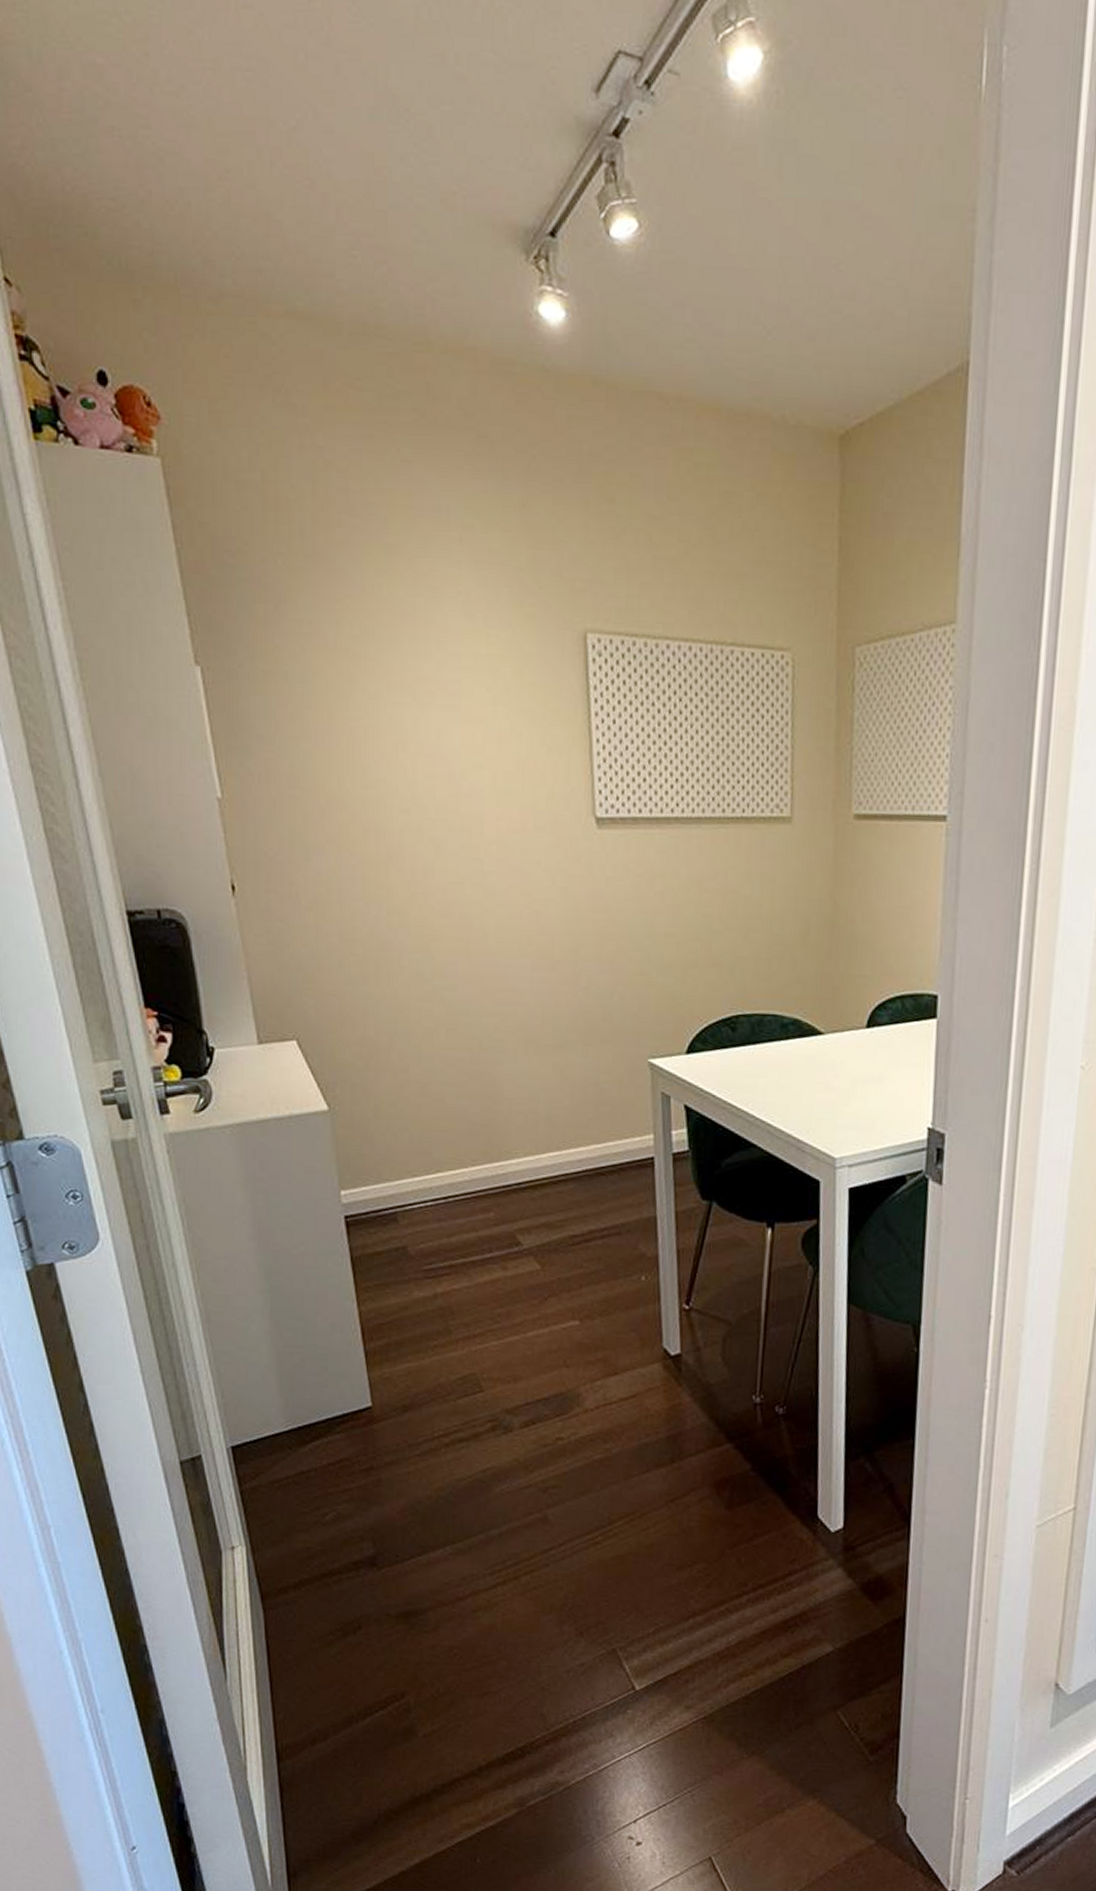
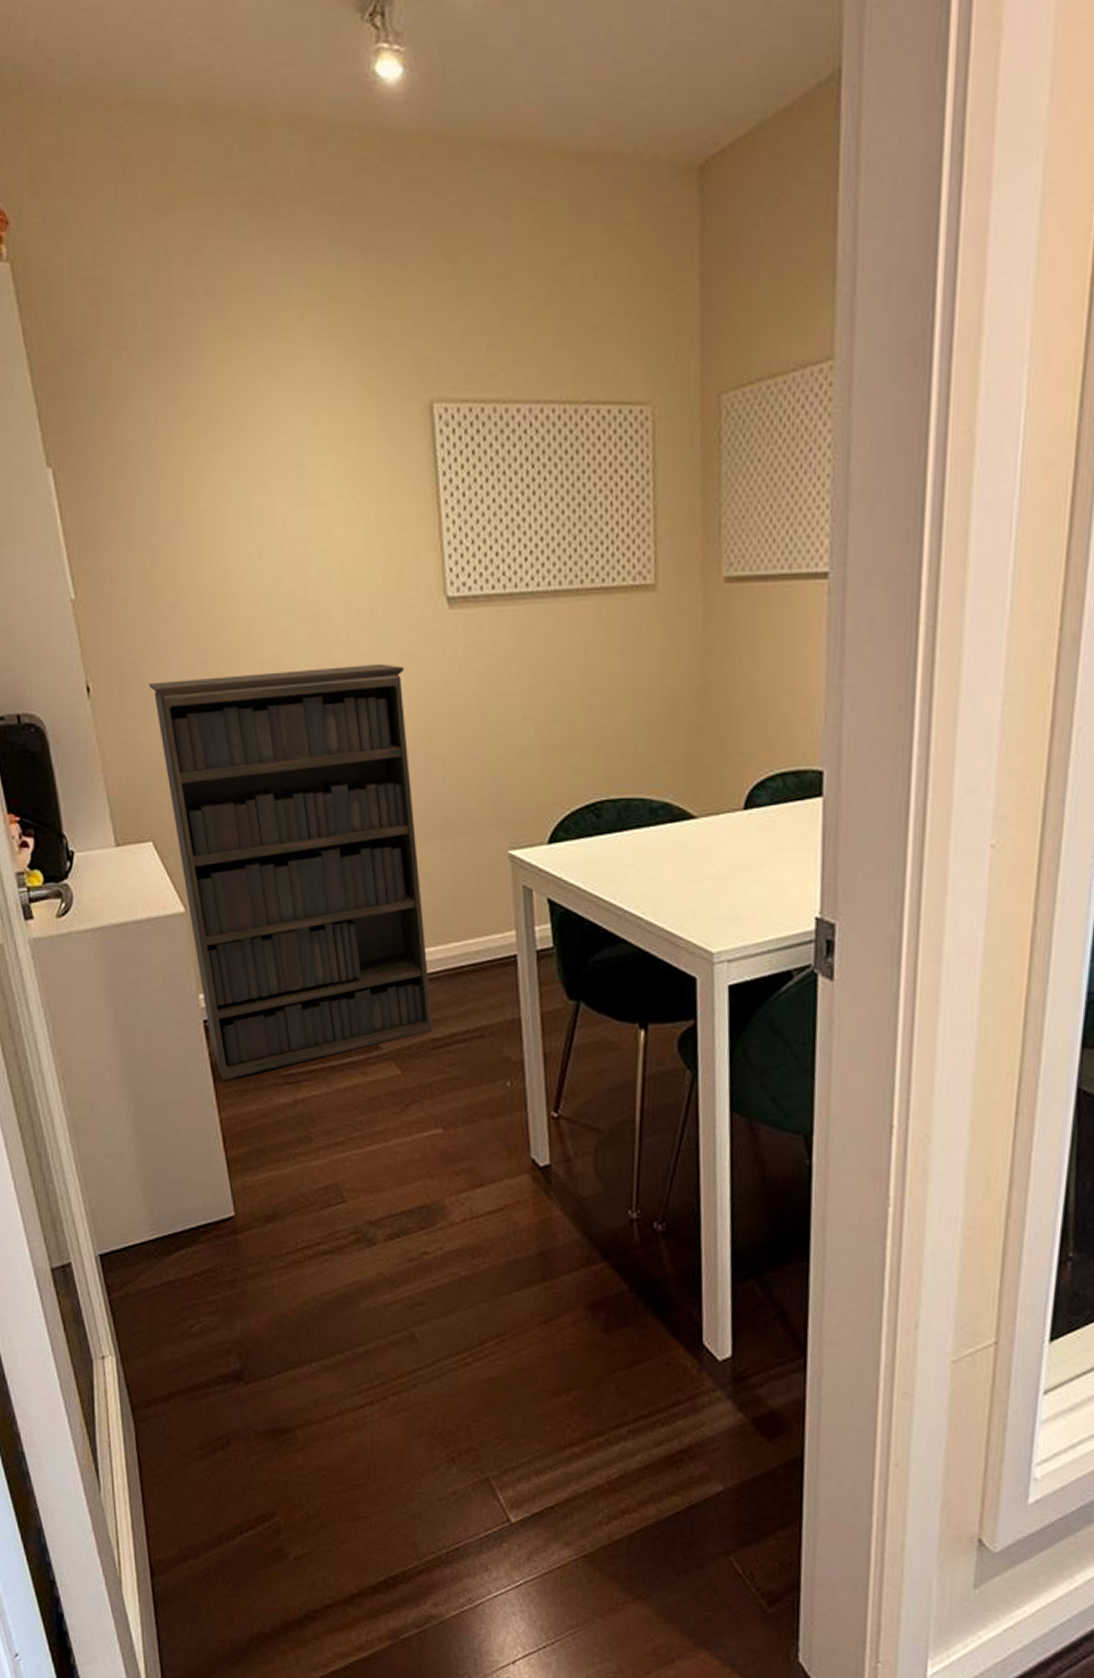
bookshelf: none [297,877,572,1275] -> present [149,663,433,1081]

